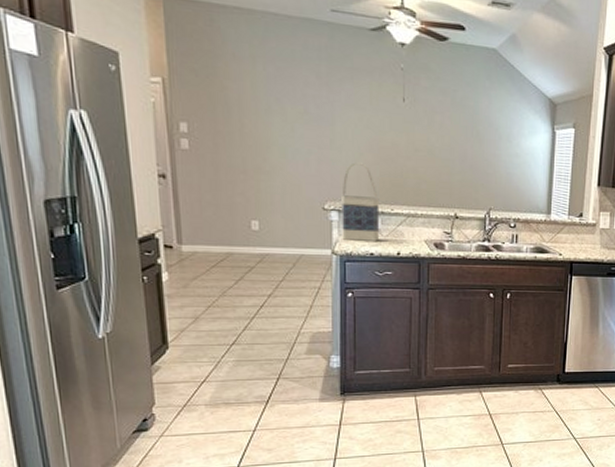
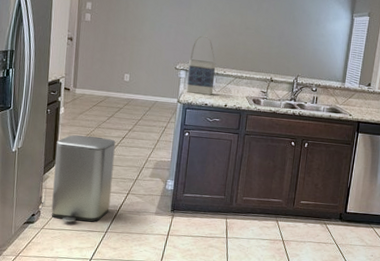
pedal bin: none [163,308,255,424] -> present [51,135,116,222]

